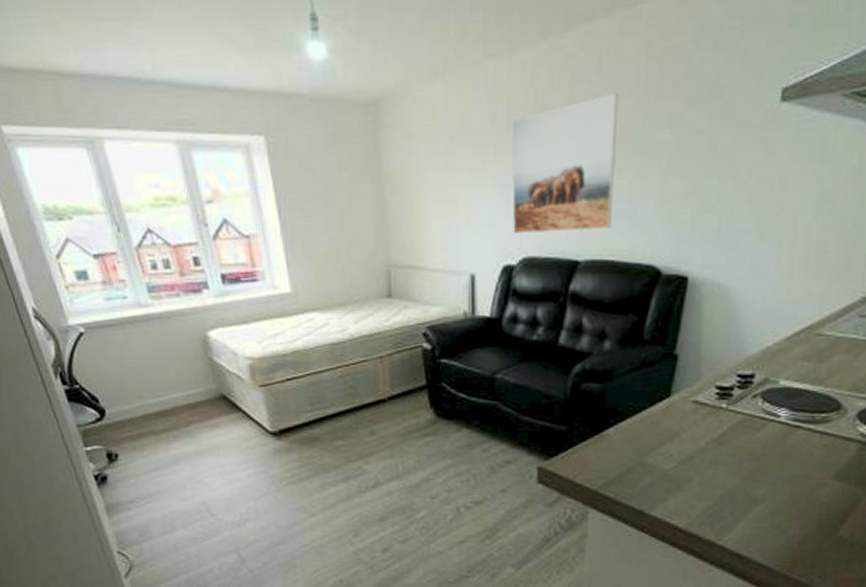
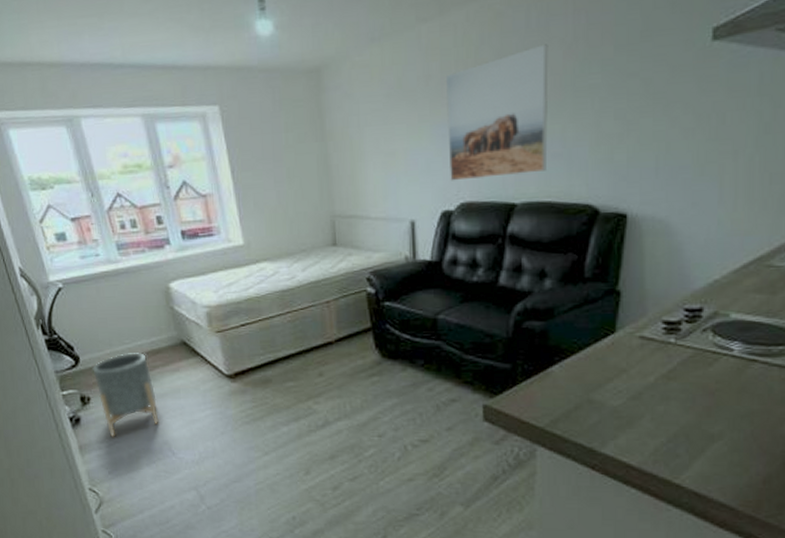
planter: none [120,407,197,497] -> present [93,353,160,437]

